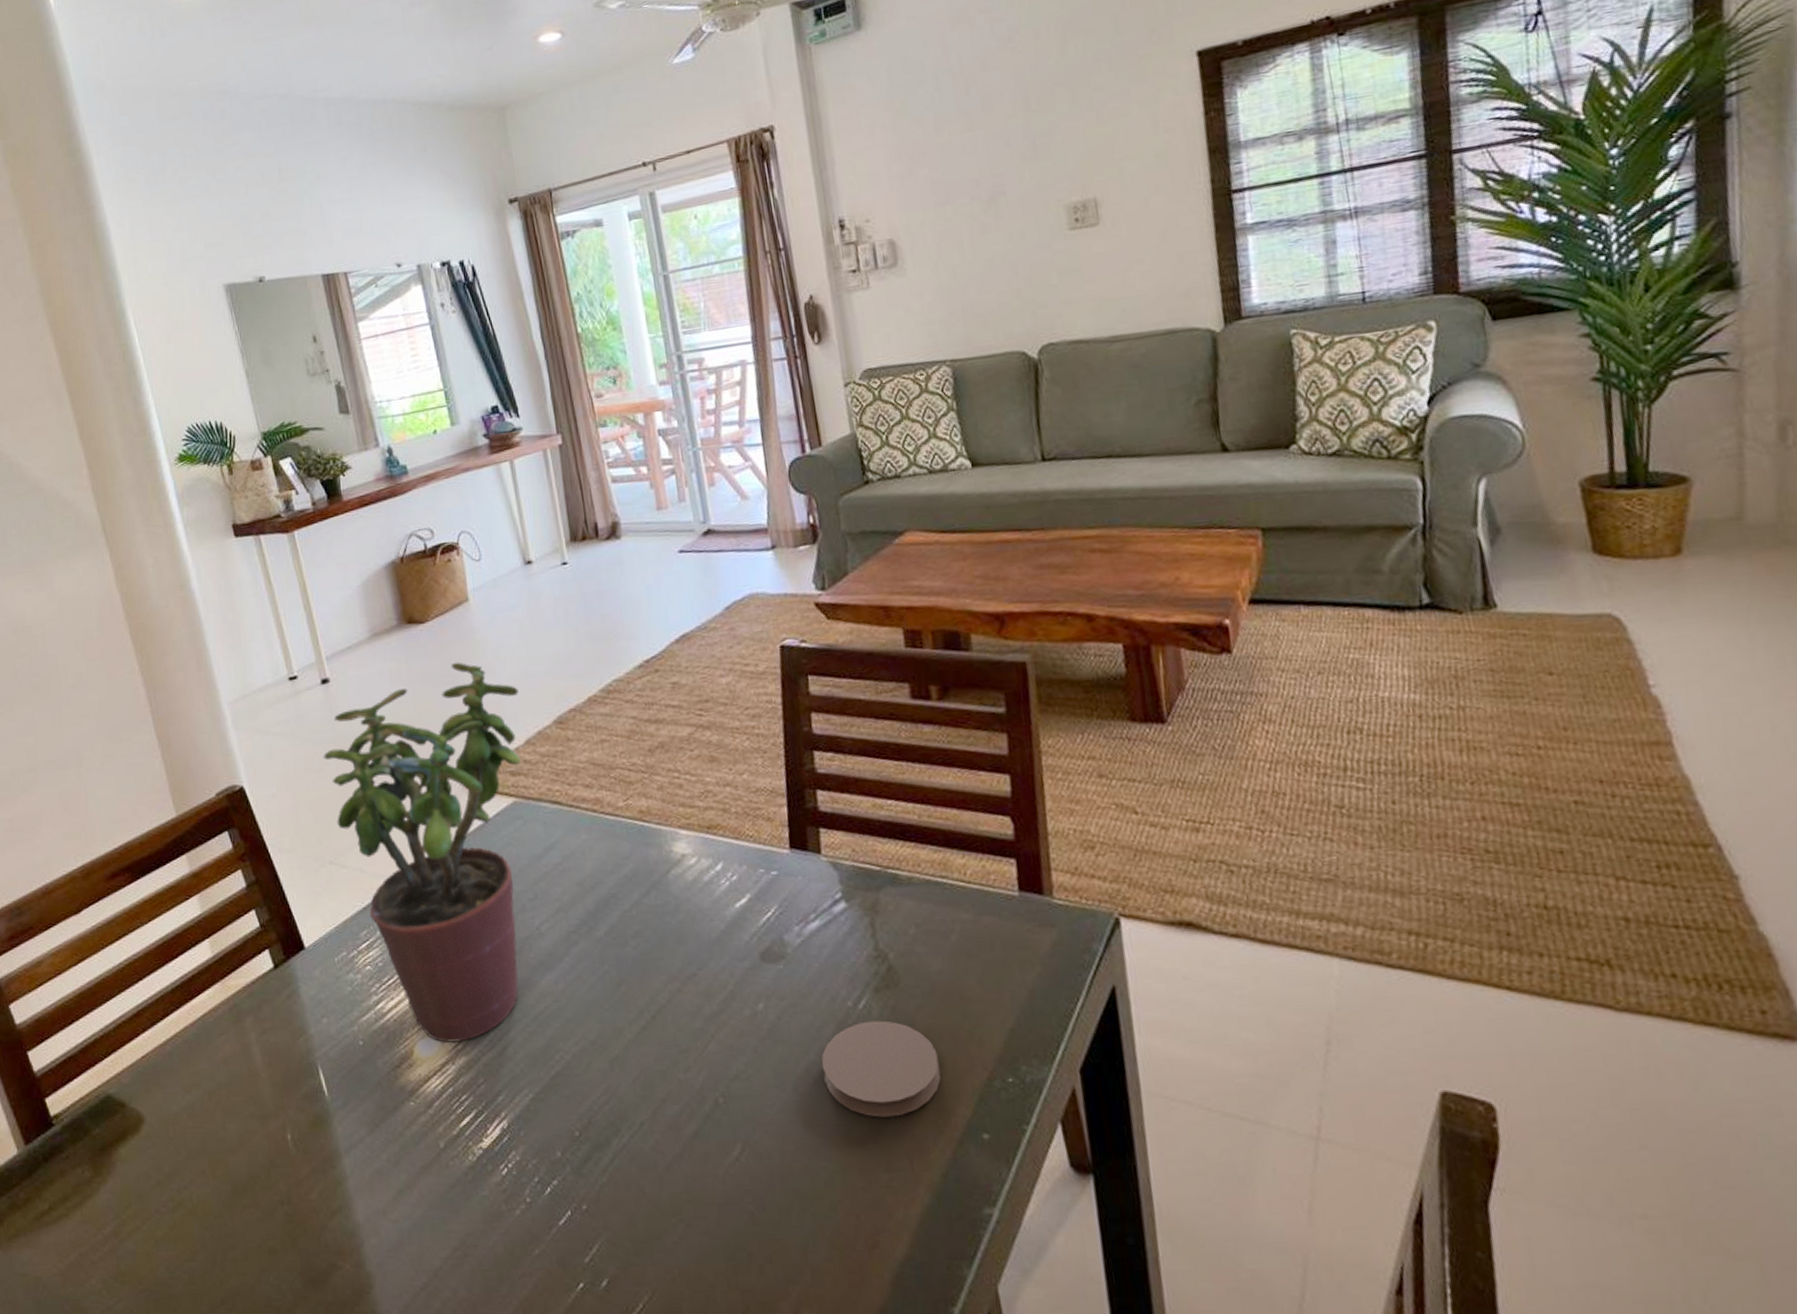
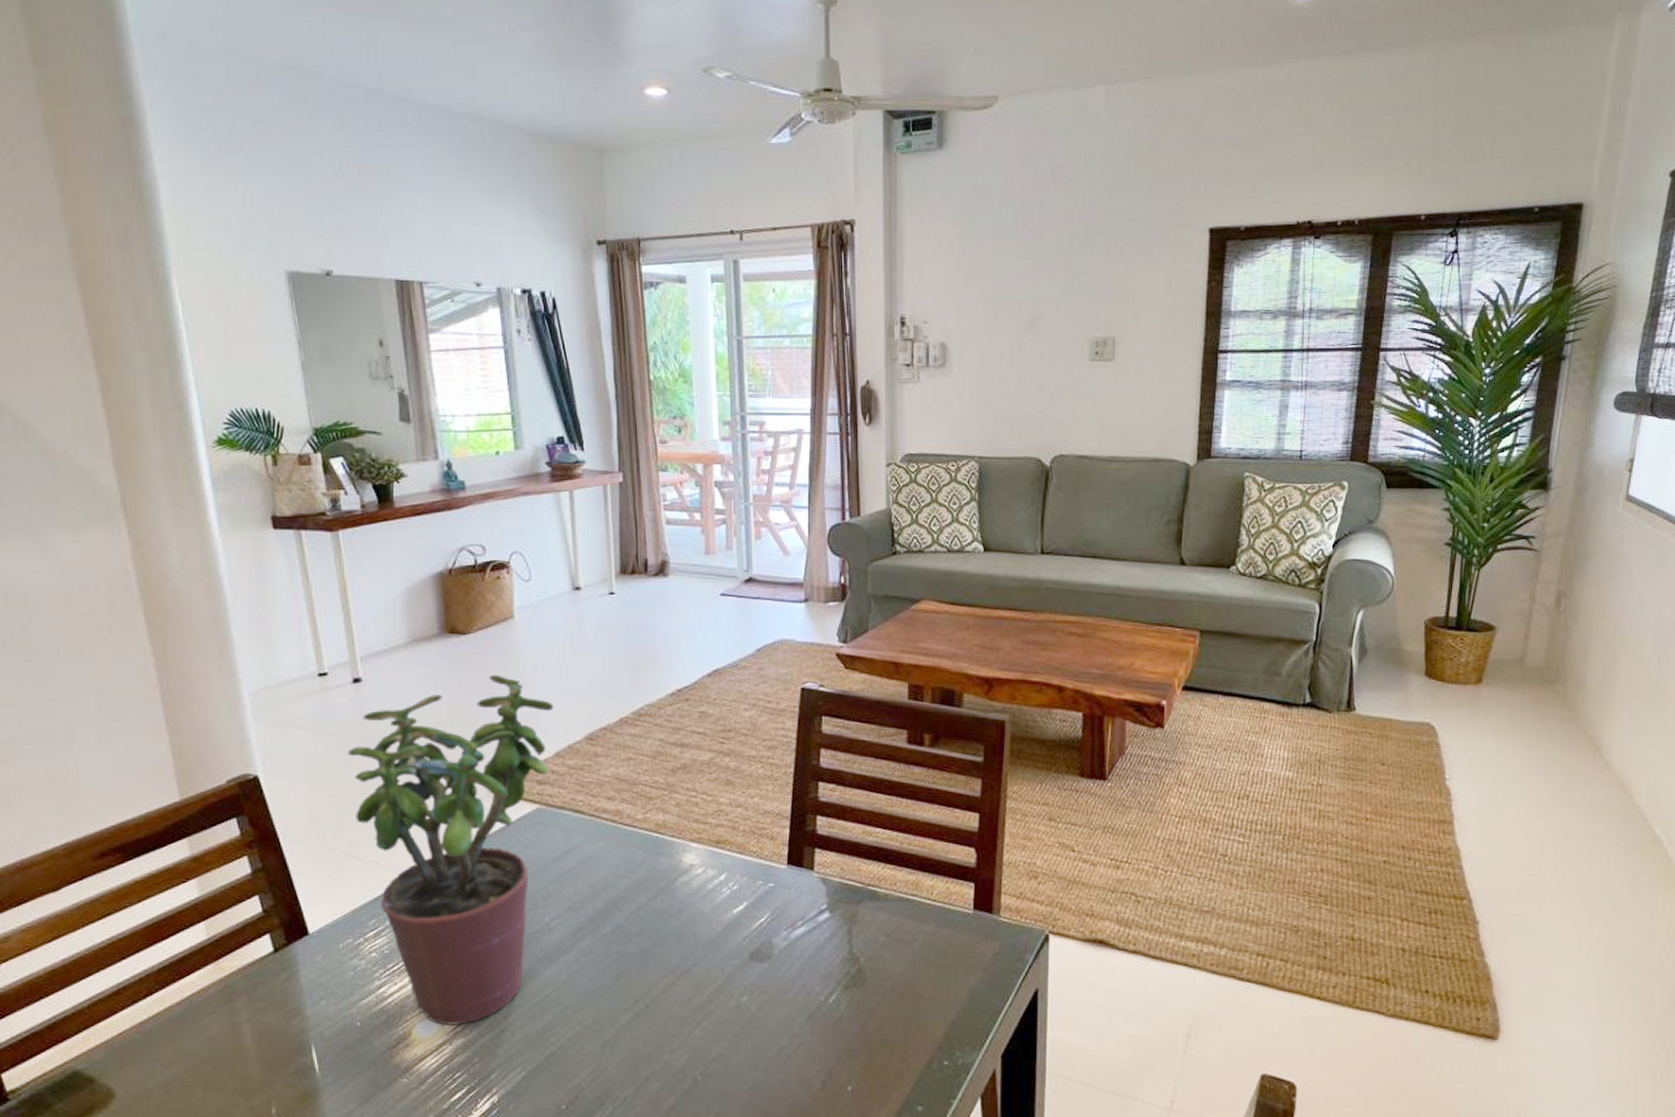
coaster: present [821,1020,941,1118] -> none [791,1013,890,1093]

